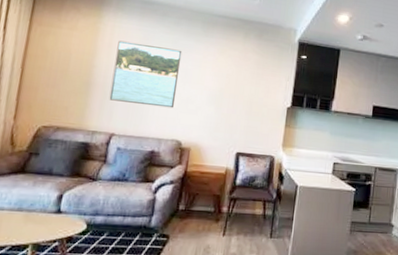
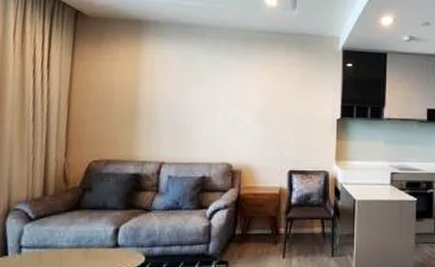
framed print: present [109,40,183,109] -> none [155,67,224,131]

